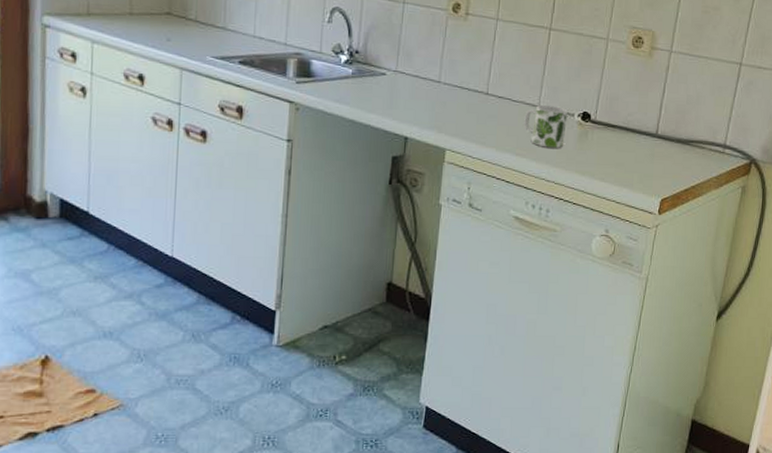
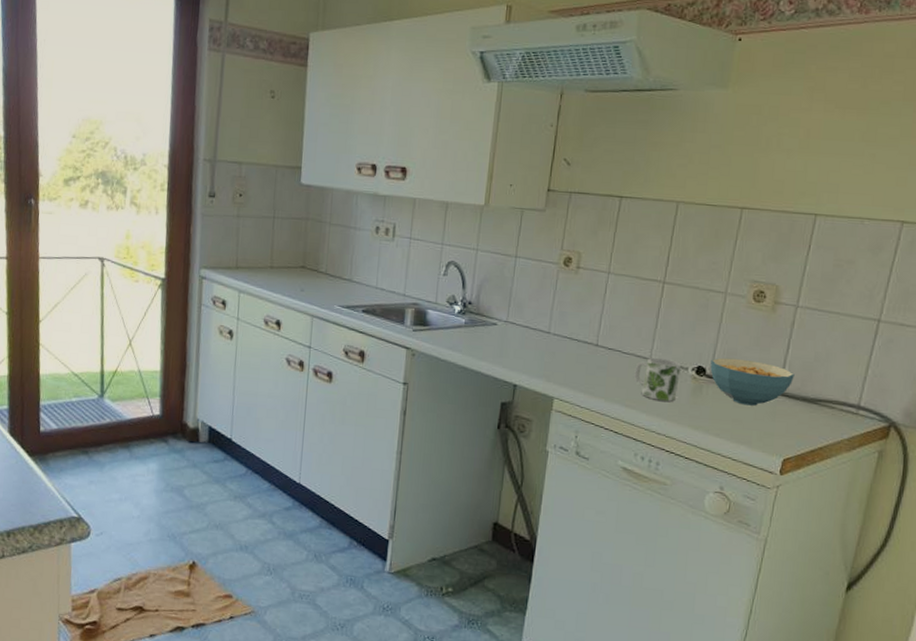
cereal bowl: none [595,103,670,149] -> present [710,357,795,406]

